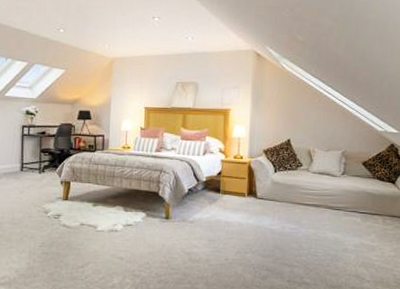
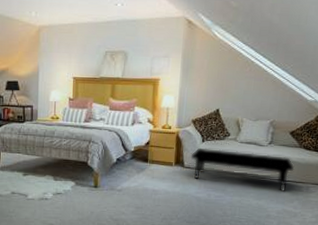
coffee table: none [264,178,369,224] -> present [191,148,295,191]

